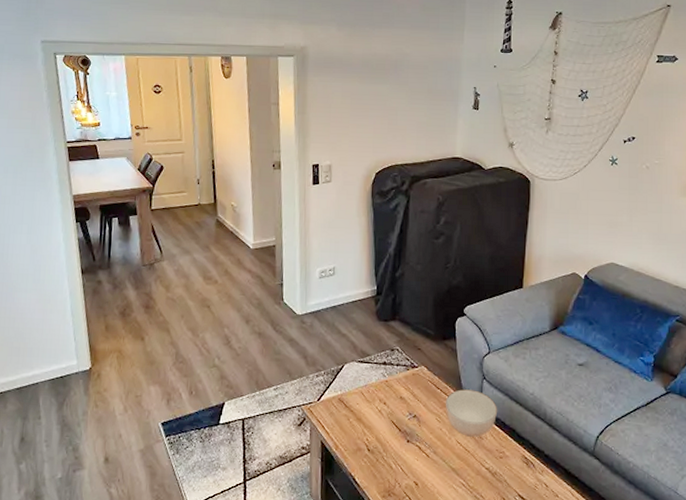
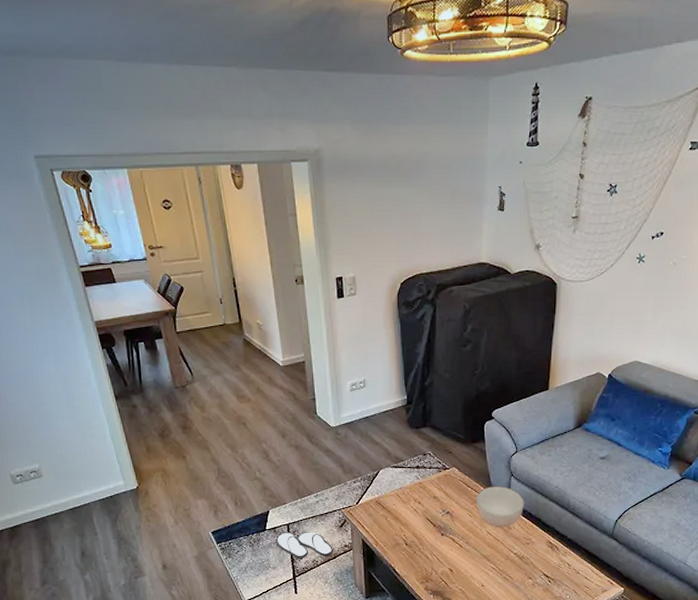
slippers: none [229,428,289,459] -> present [276,532,333,558]

